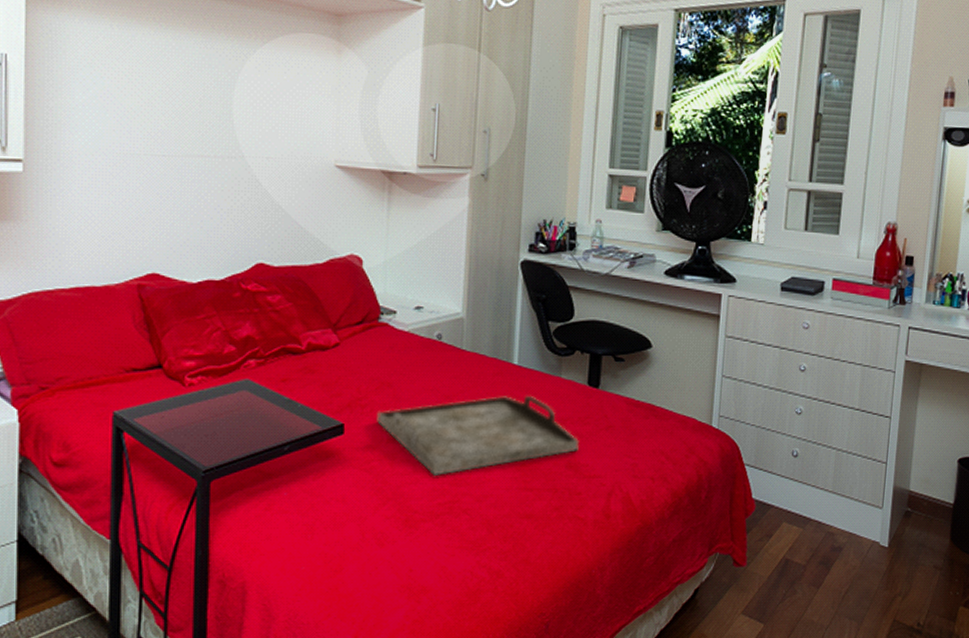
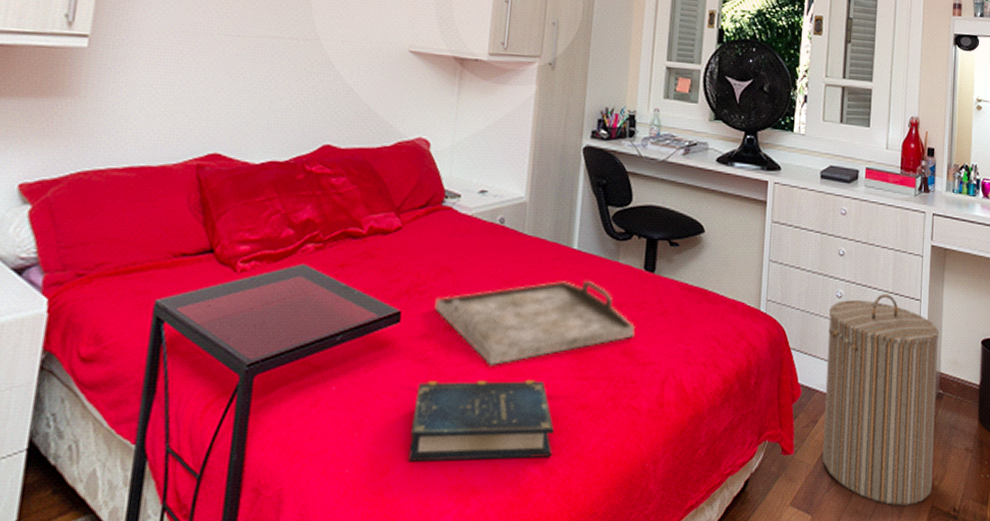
book: none [360,489,500,562] -> present [408,380,555,462]
laundry hamper: none [776,410,910,619] -> present [822,294,939,506]

